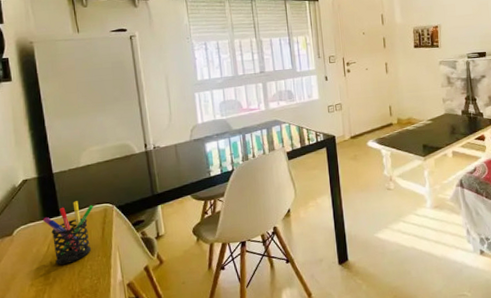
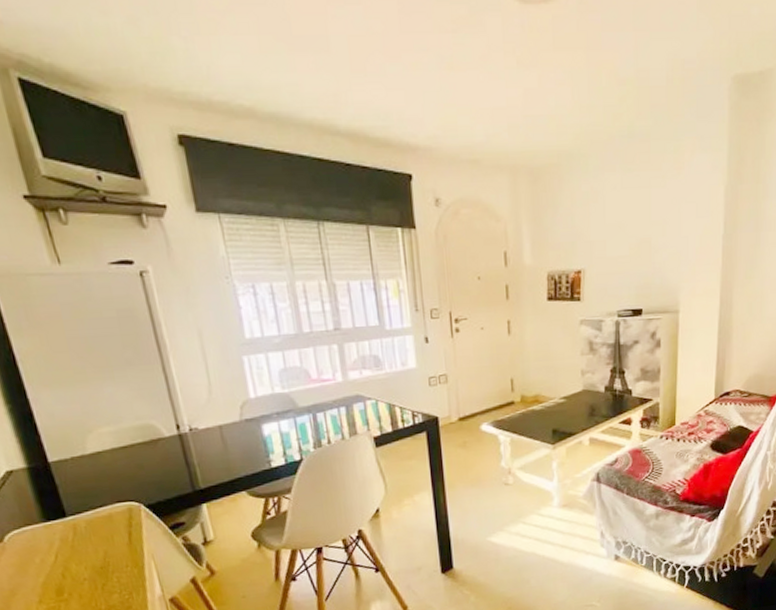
pen holder: present [42,201,94,265] -> none [42,498,117,578]

